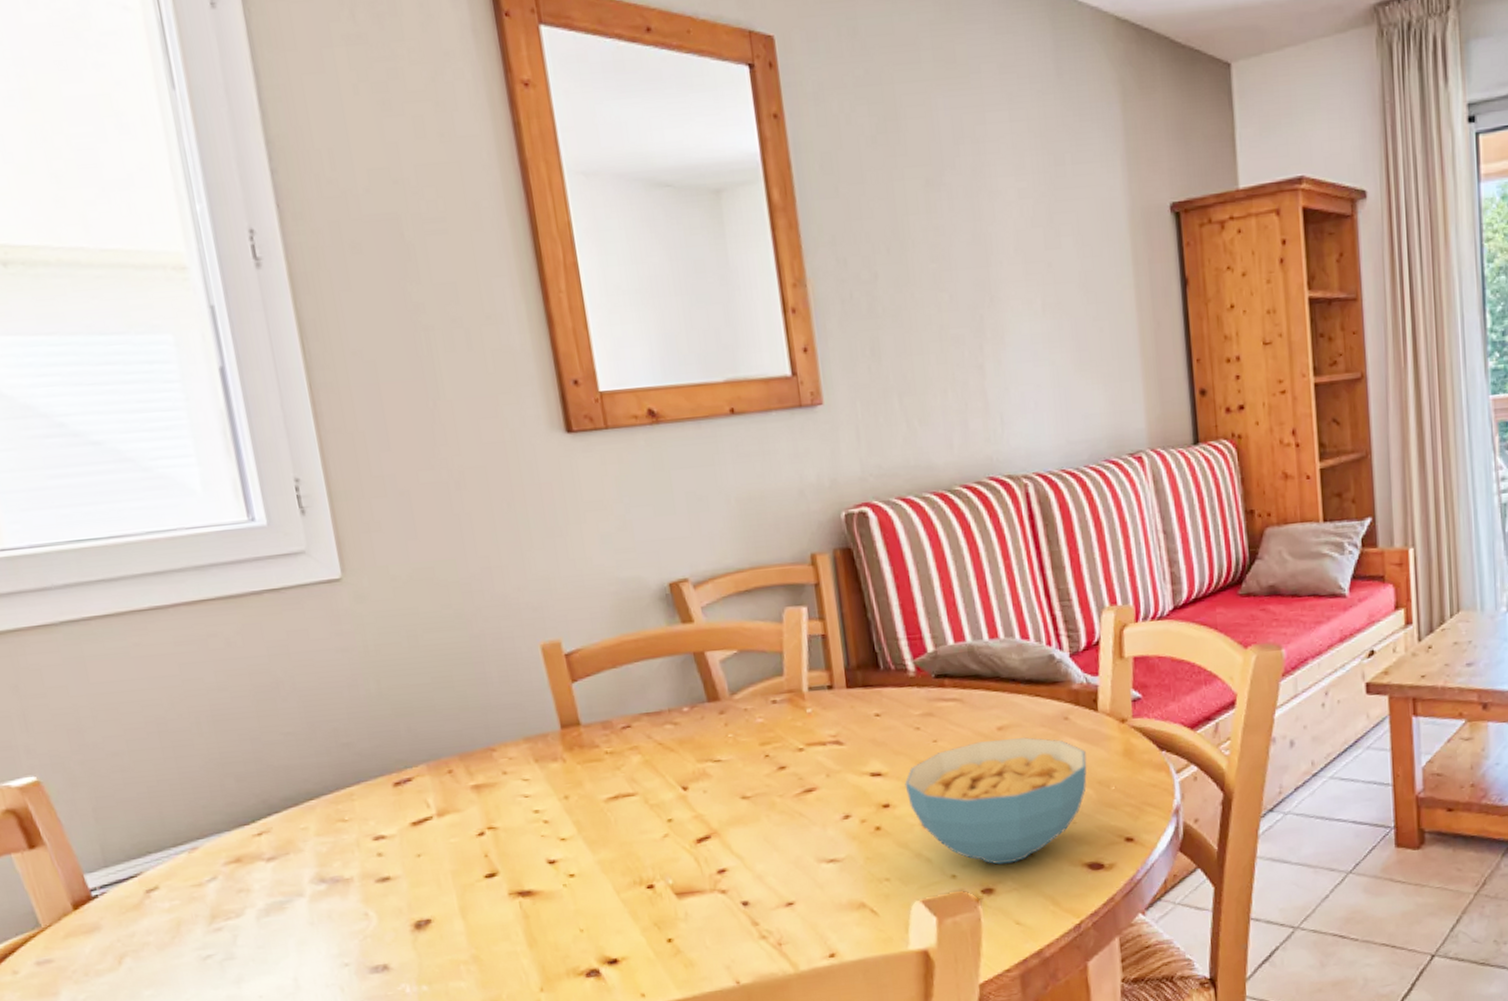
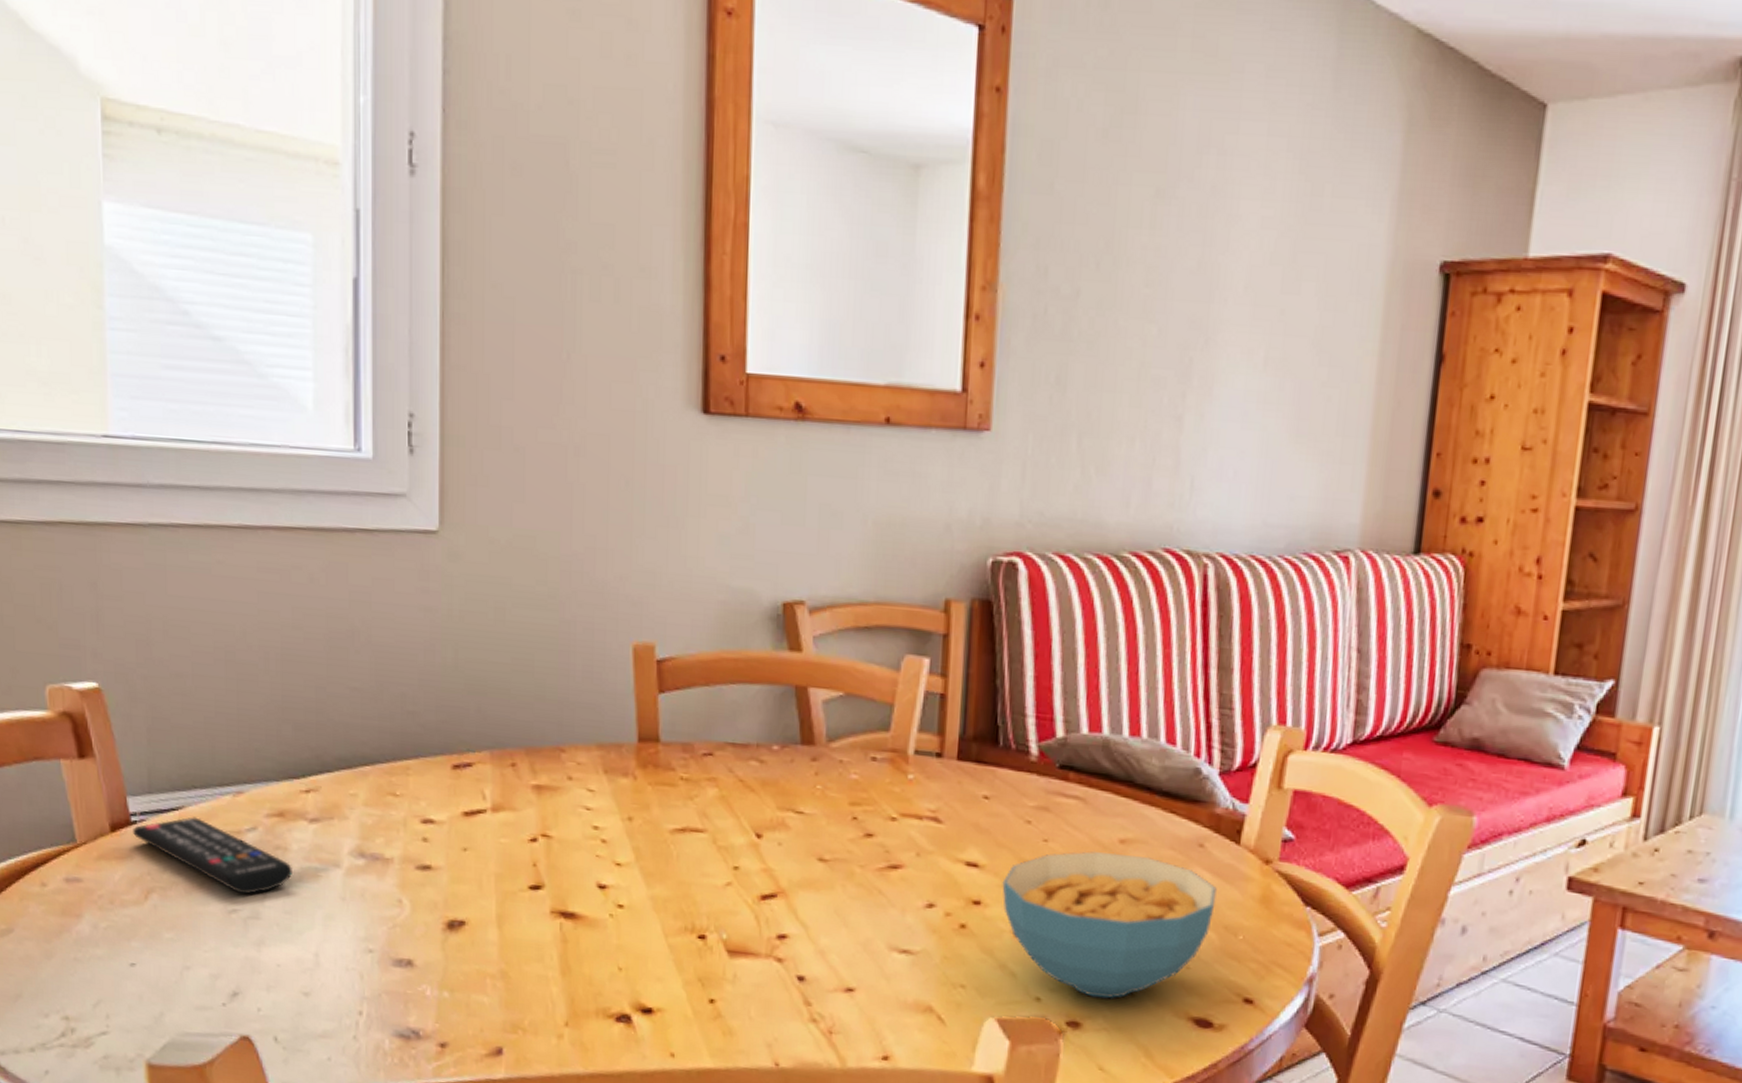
remote control: none [95,879,259,940] -> present [133,817,292,894]

